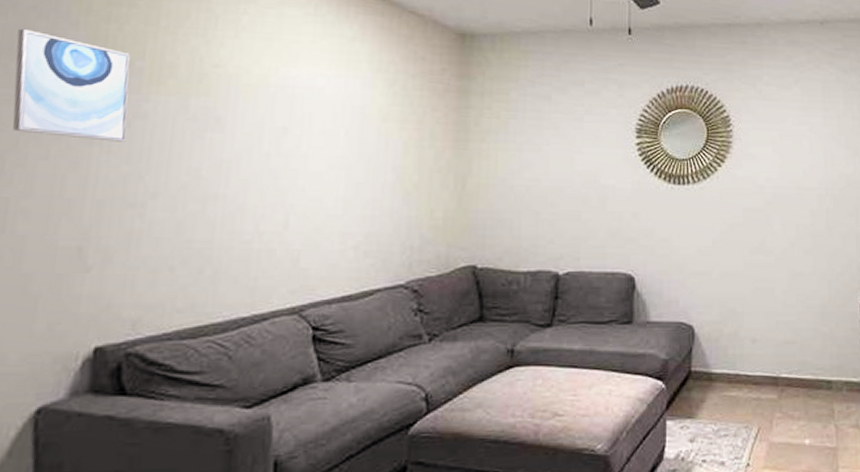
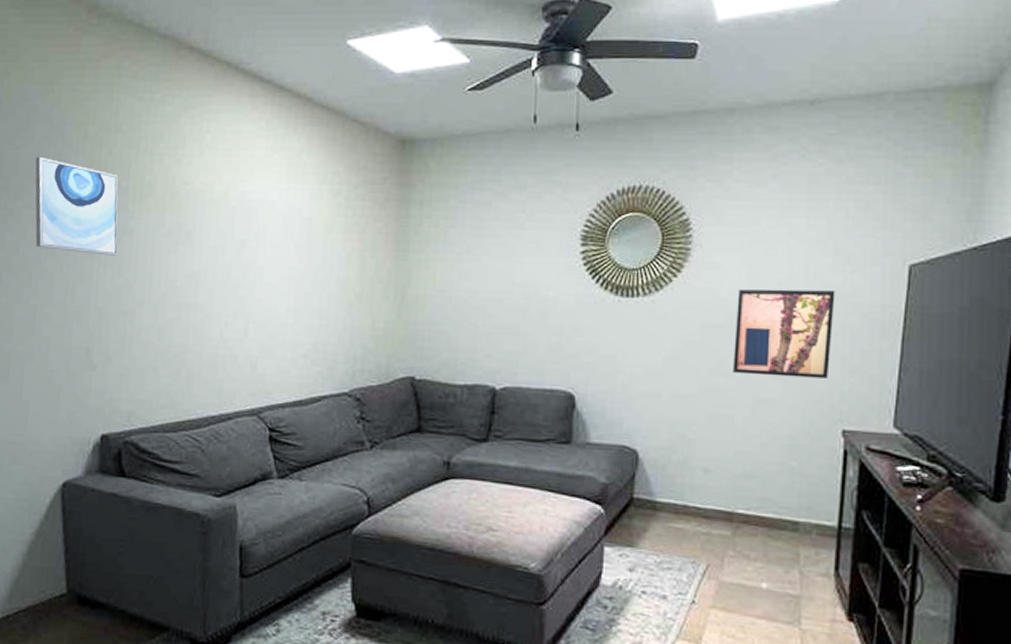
wall art: none [771,177,849,253] -> present [733,289,835,379]

